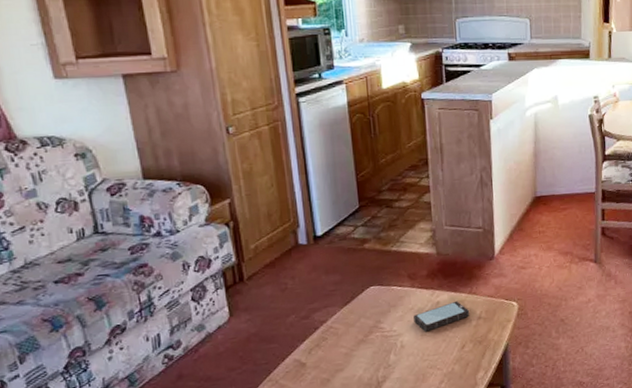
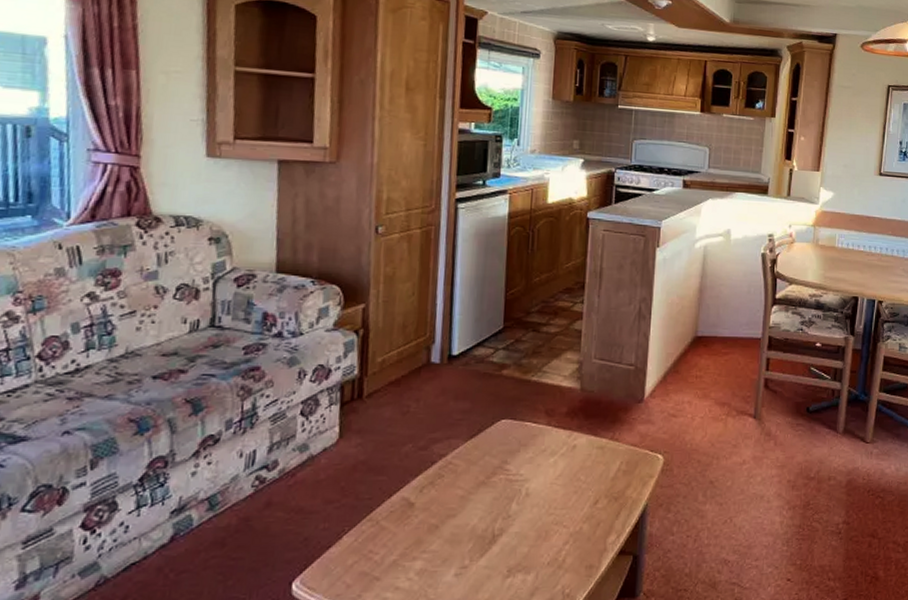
smartphone: present [414,300,470,332] -> none [545,446,609,480]

